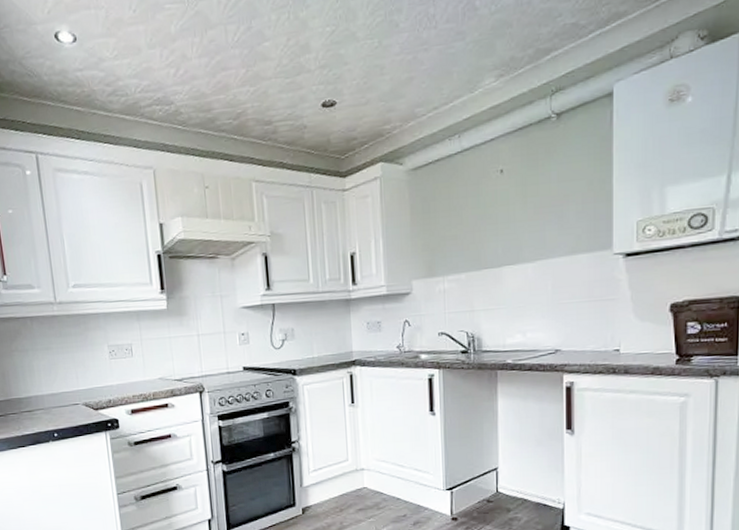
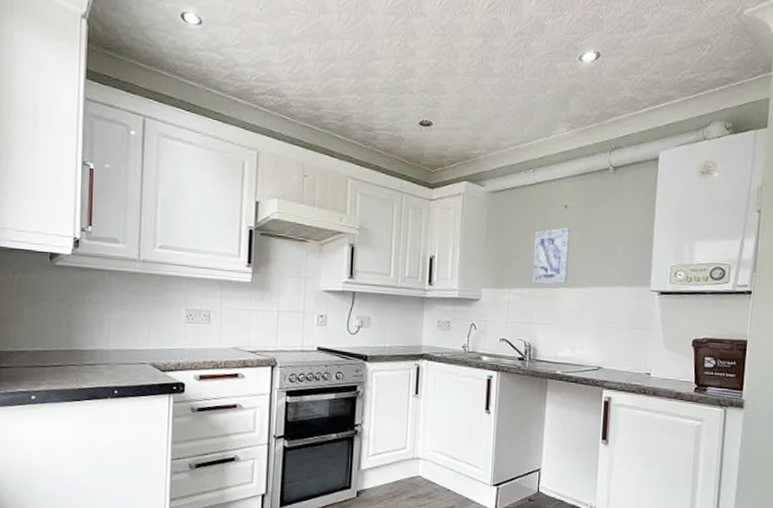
wall art: none [467,195,511,268] -> present [532,227,571,285]

